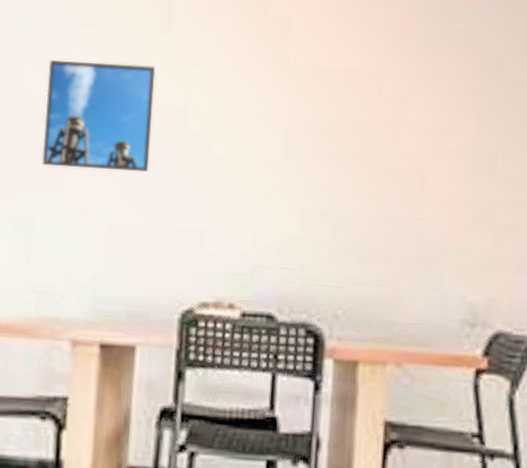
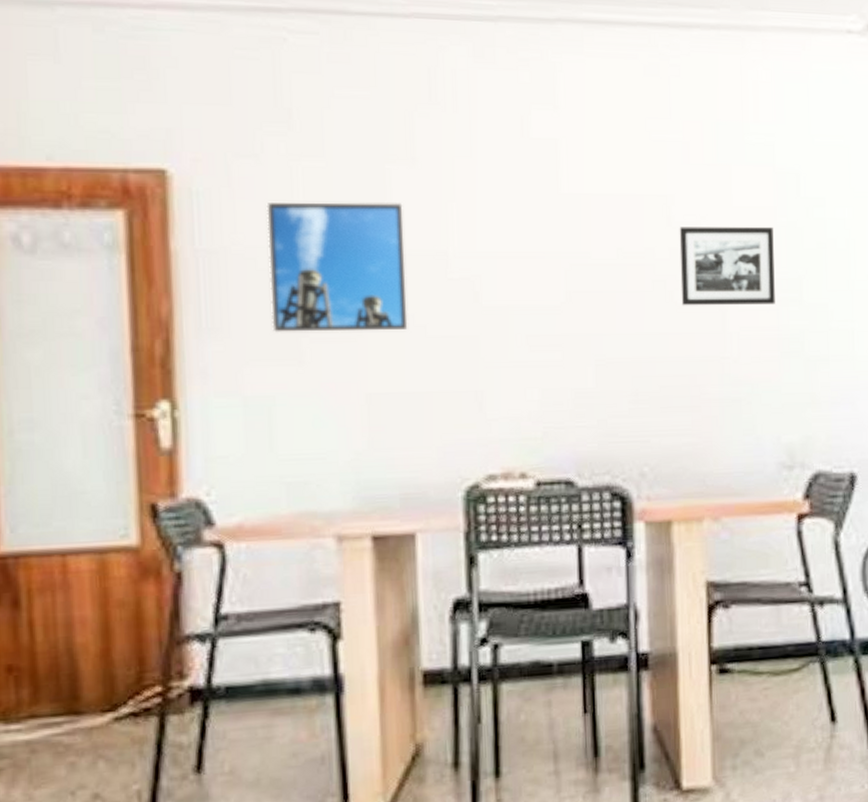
picture frame: none [385,100,475,174] -> present [679,226,775,306]

